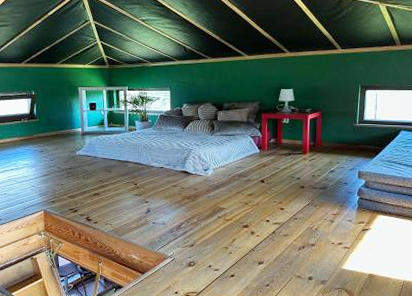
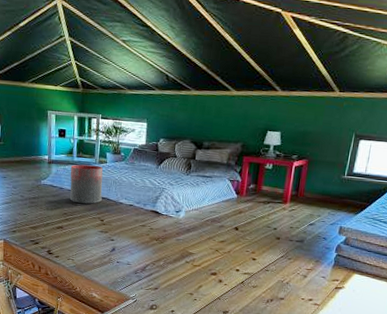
trash can: none [102,133,134,170] -> present [70,164,103,205]

